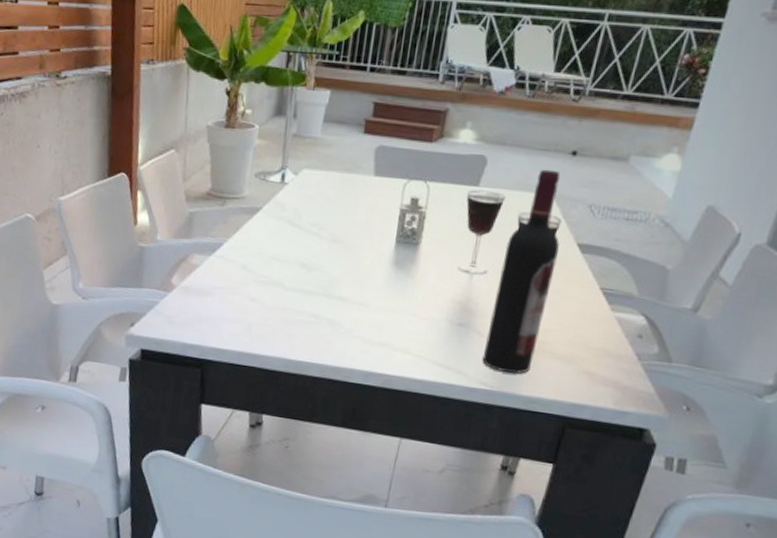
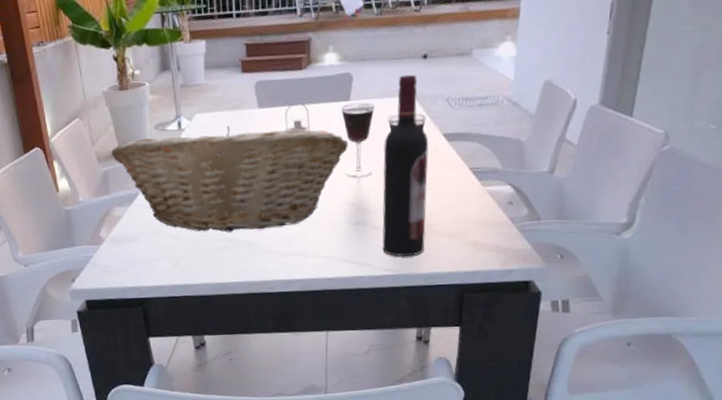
fruit basket: none [201,184,468,312] -> present [110,126,349,232]

